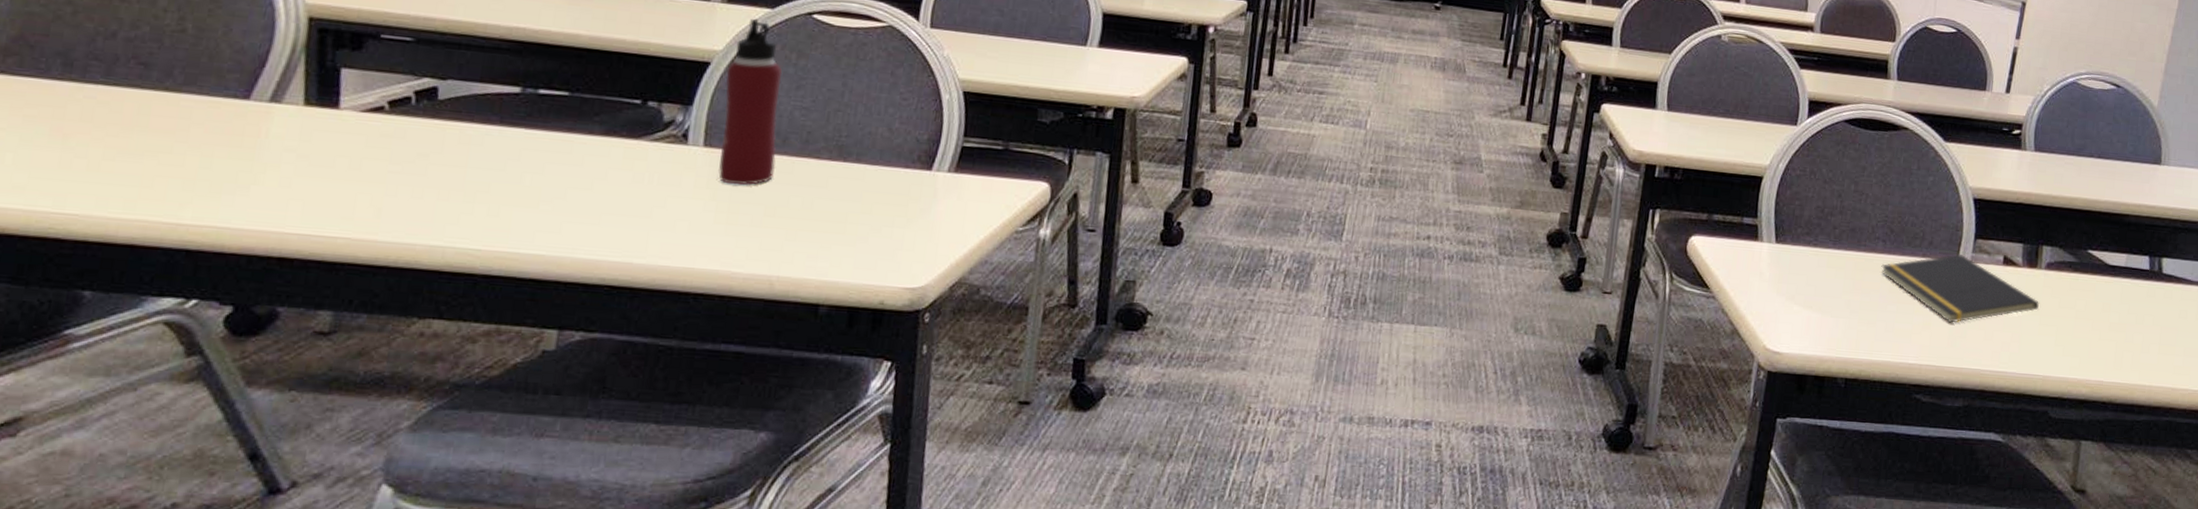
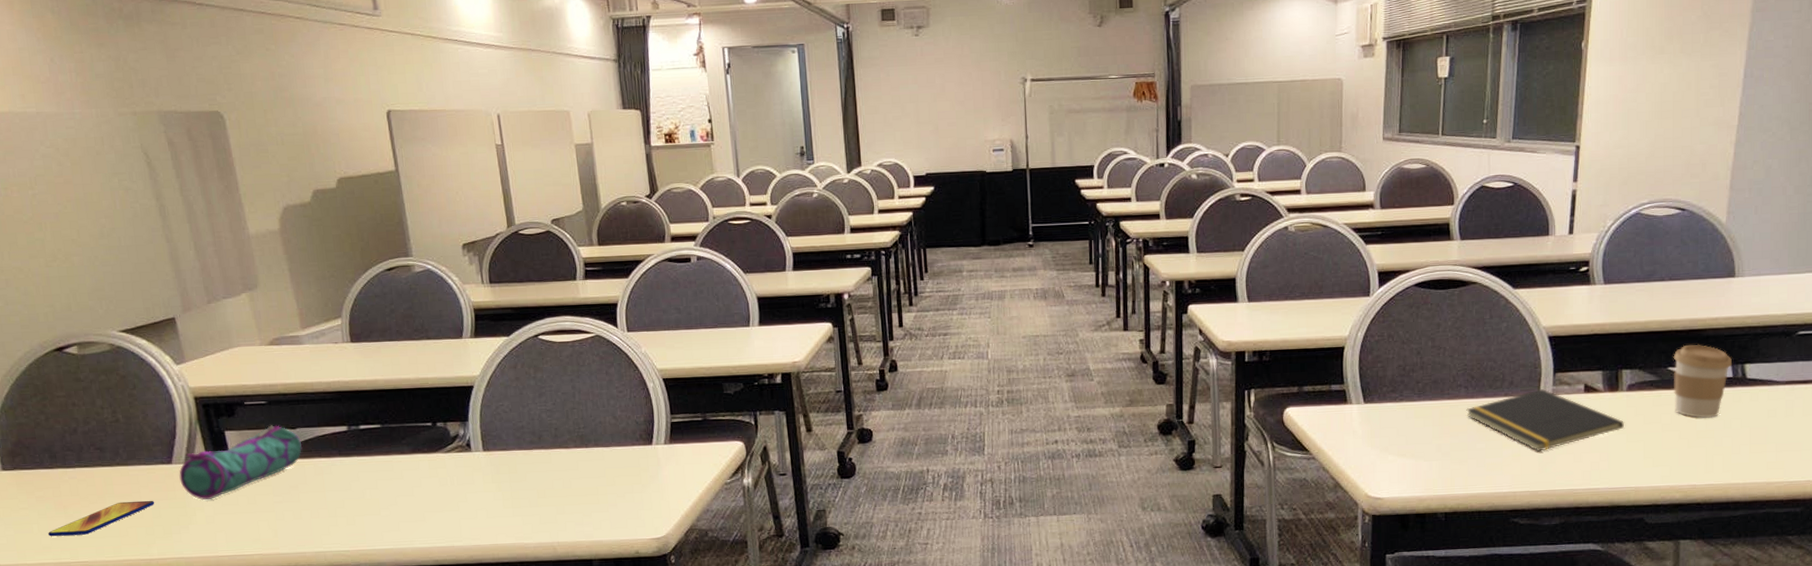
smartphone: none [27,139,208,178] -> present [48,500,155,537]
pencil case: none [254,70,450,156] -> present [179,425,302,501]
water bottle: present [718,18,782,186] -> none [486,346,538,477]
coffee cup: none [2090,228,2150,311] -> present [1673,344,1732,418]

